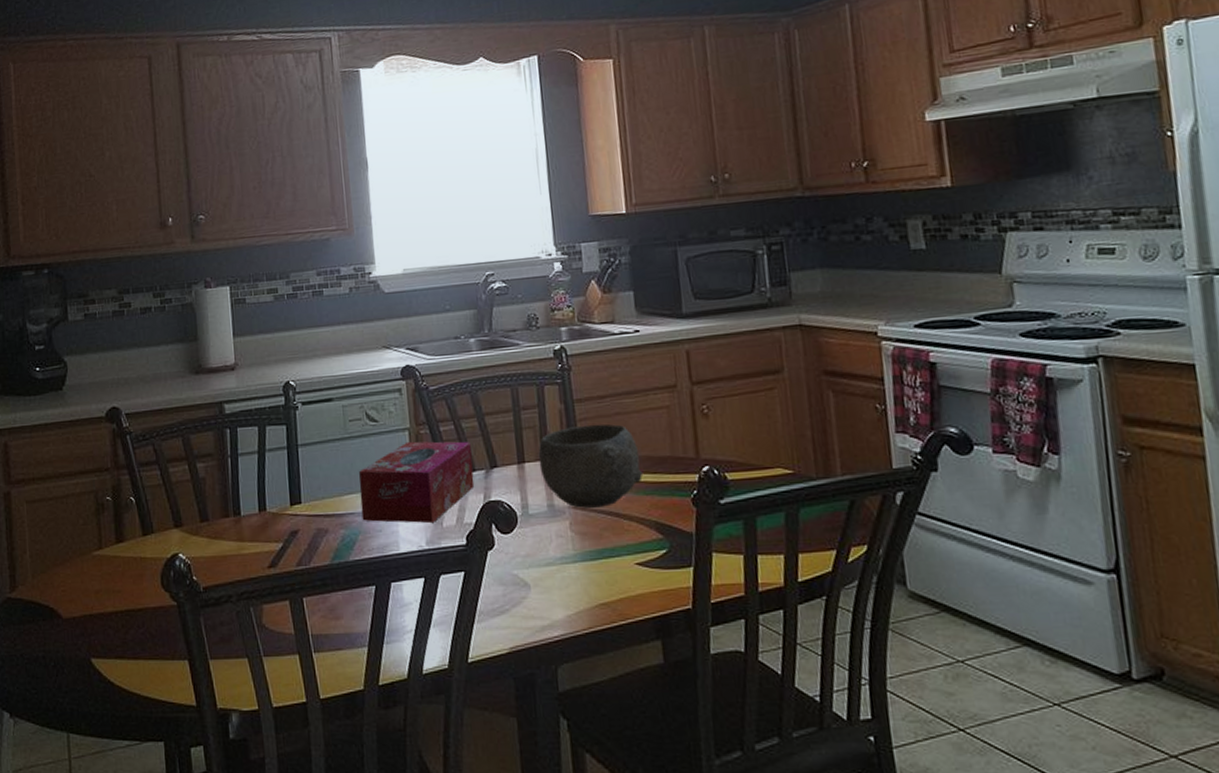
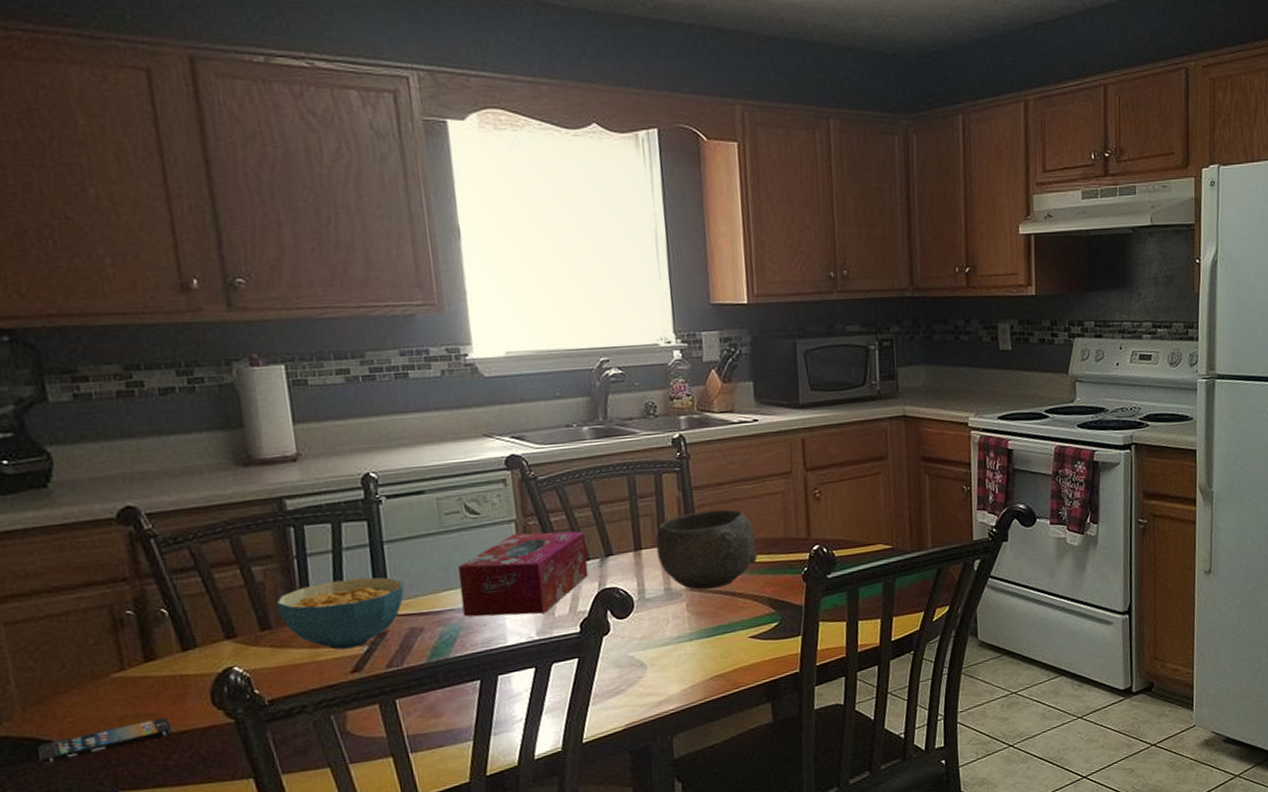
smartphone: none [40,594,132,626] -> present [38,717,173,764]
cereal bowl: none [213,478,314,545] -> present [276,577,405,650]

